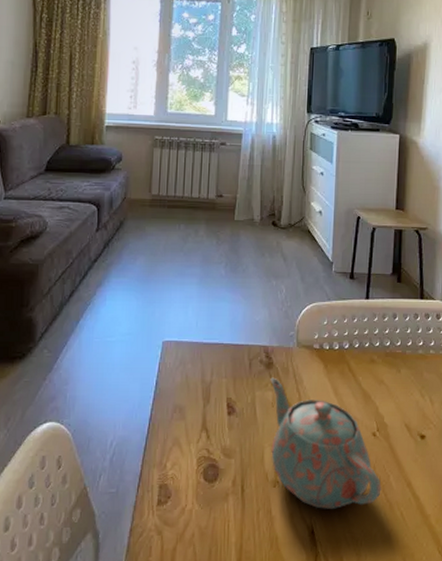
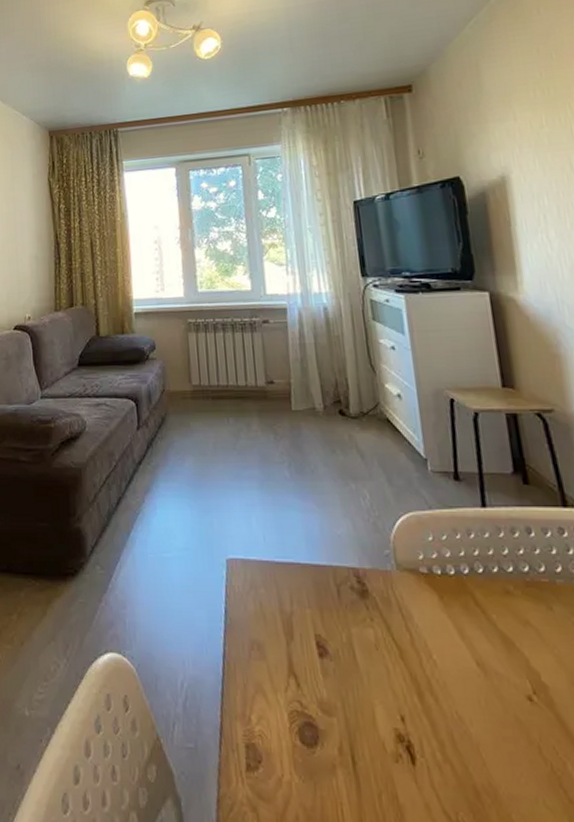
teapot: present [270,377,382,510] -> none [367,610,557,806]

